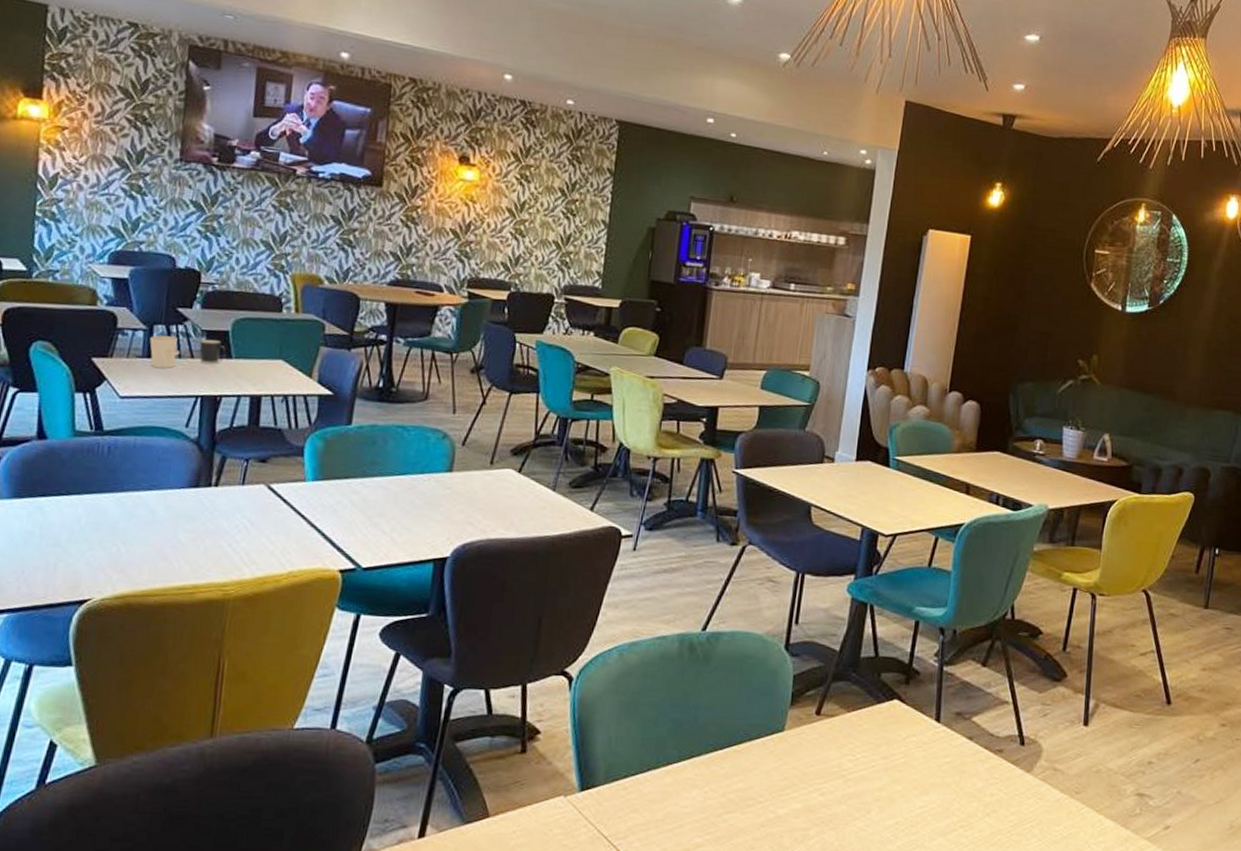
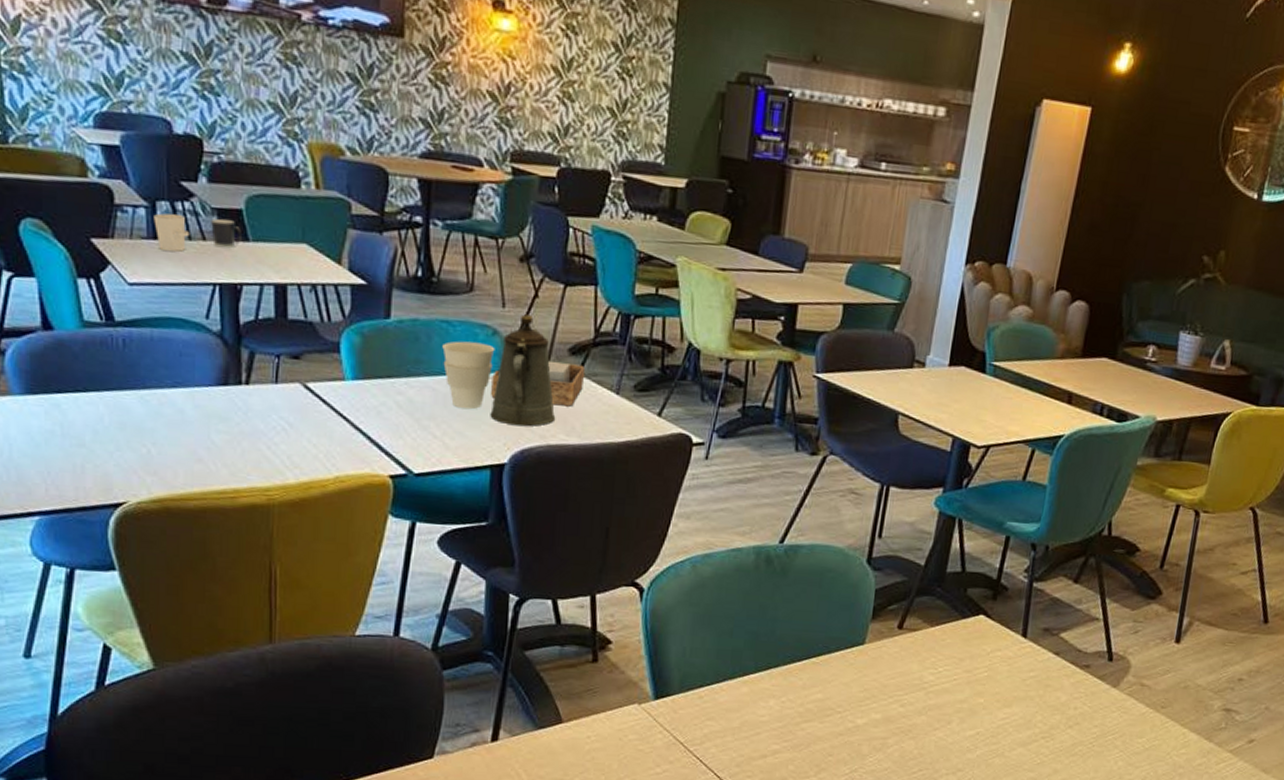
cup: none [396,444,444,507] -> present [442,341,495,410]
coffee pot: none [436,418,497,522] -> present [490,313,556,426]
napkin holder: none [438,461,525,503] -> present [491,360,586,407]

